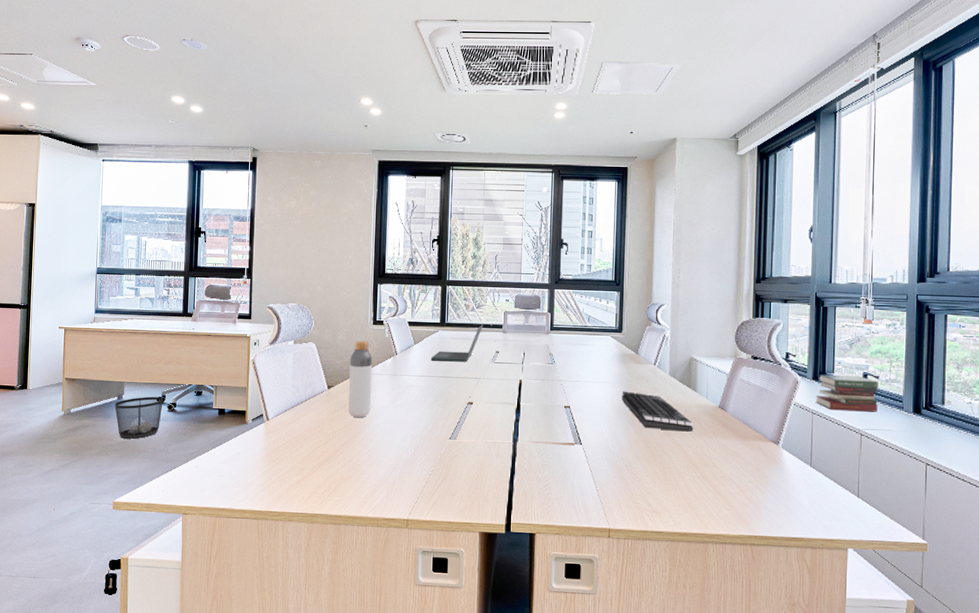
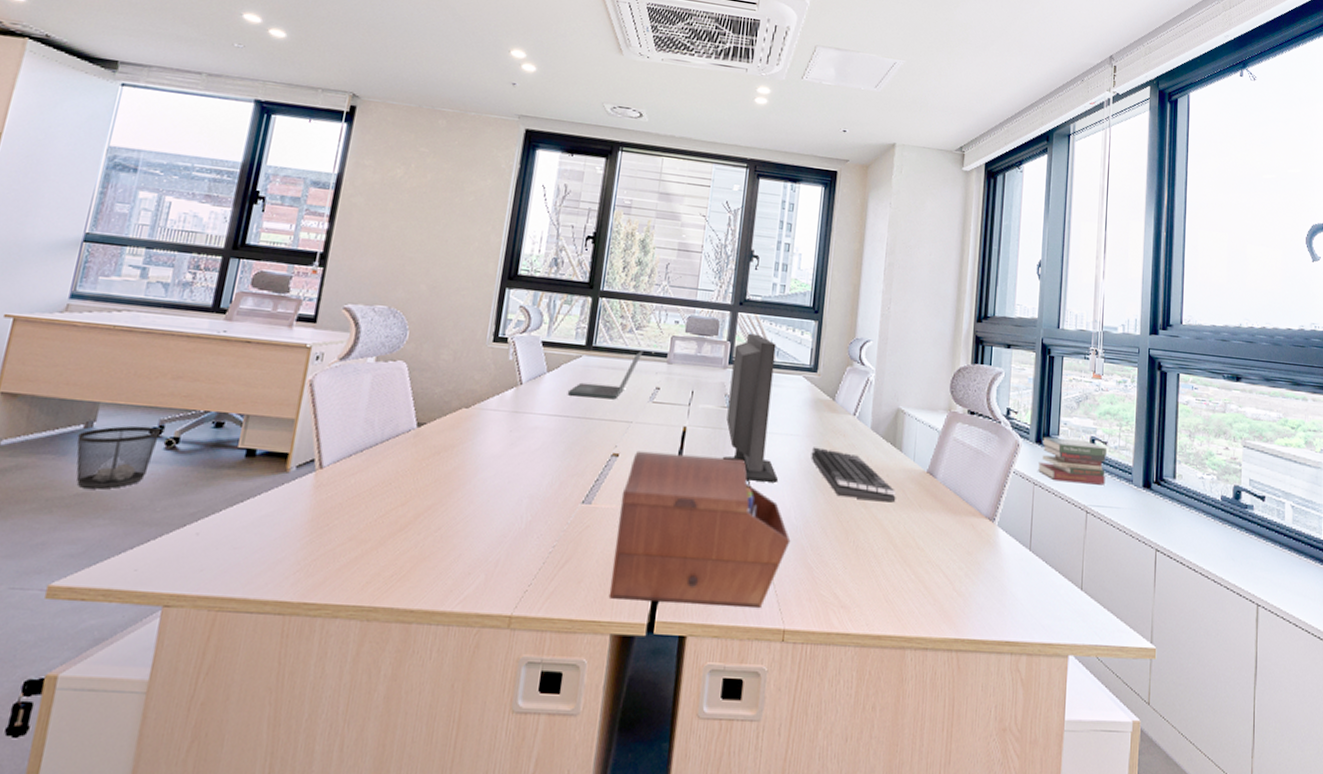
bottle: present [348,340,373,418] -> none [443,362,488,470]
sewing box: none [475,399,610,513] -> present [608,450,791,607]
computer monitor: none [551,305,597,419] -> present [722,333,779,482]

